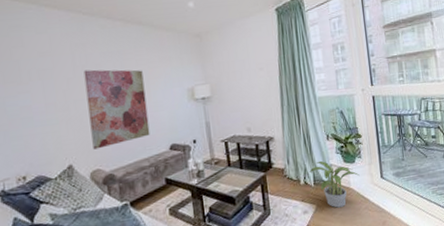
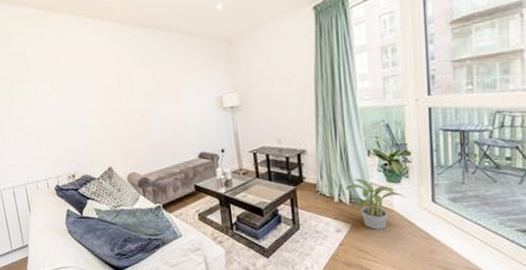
wall art: present [83,69,150,150] -> none [118,77,180,154]

